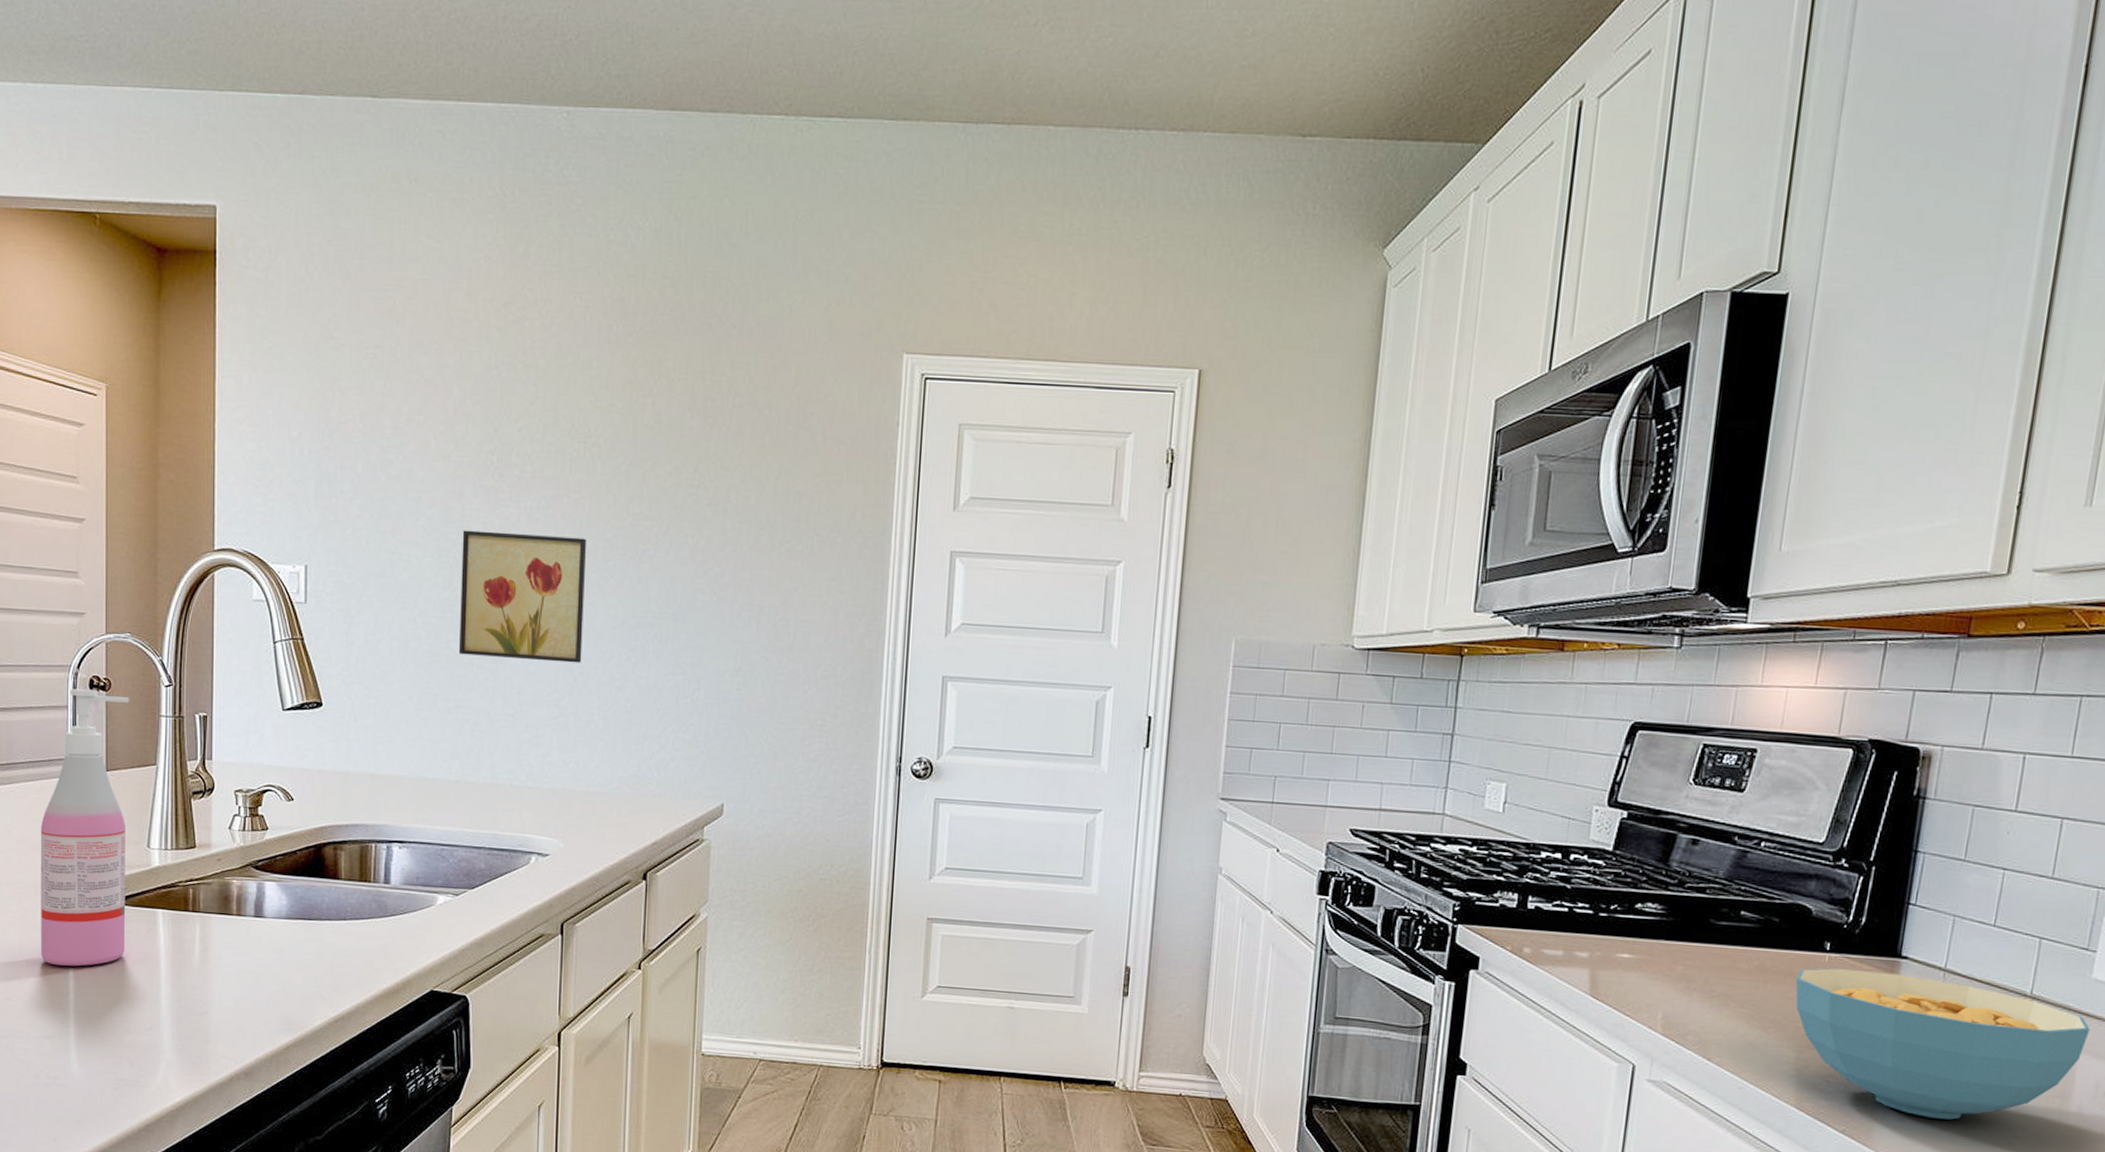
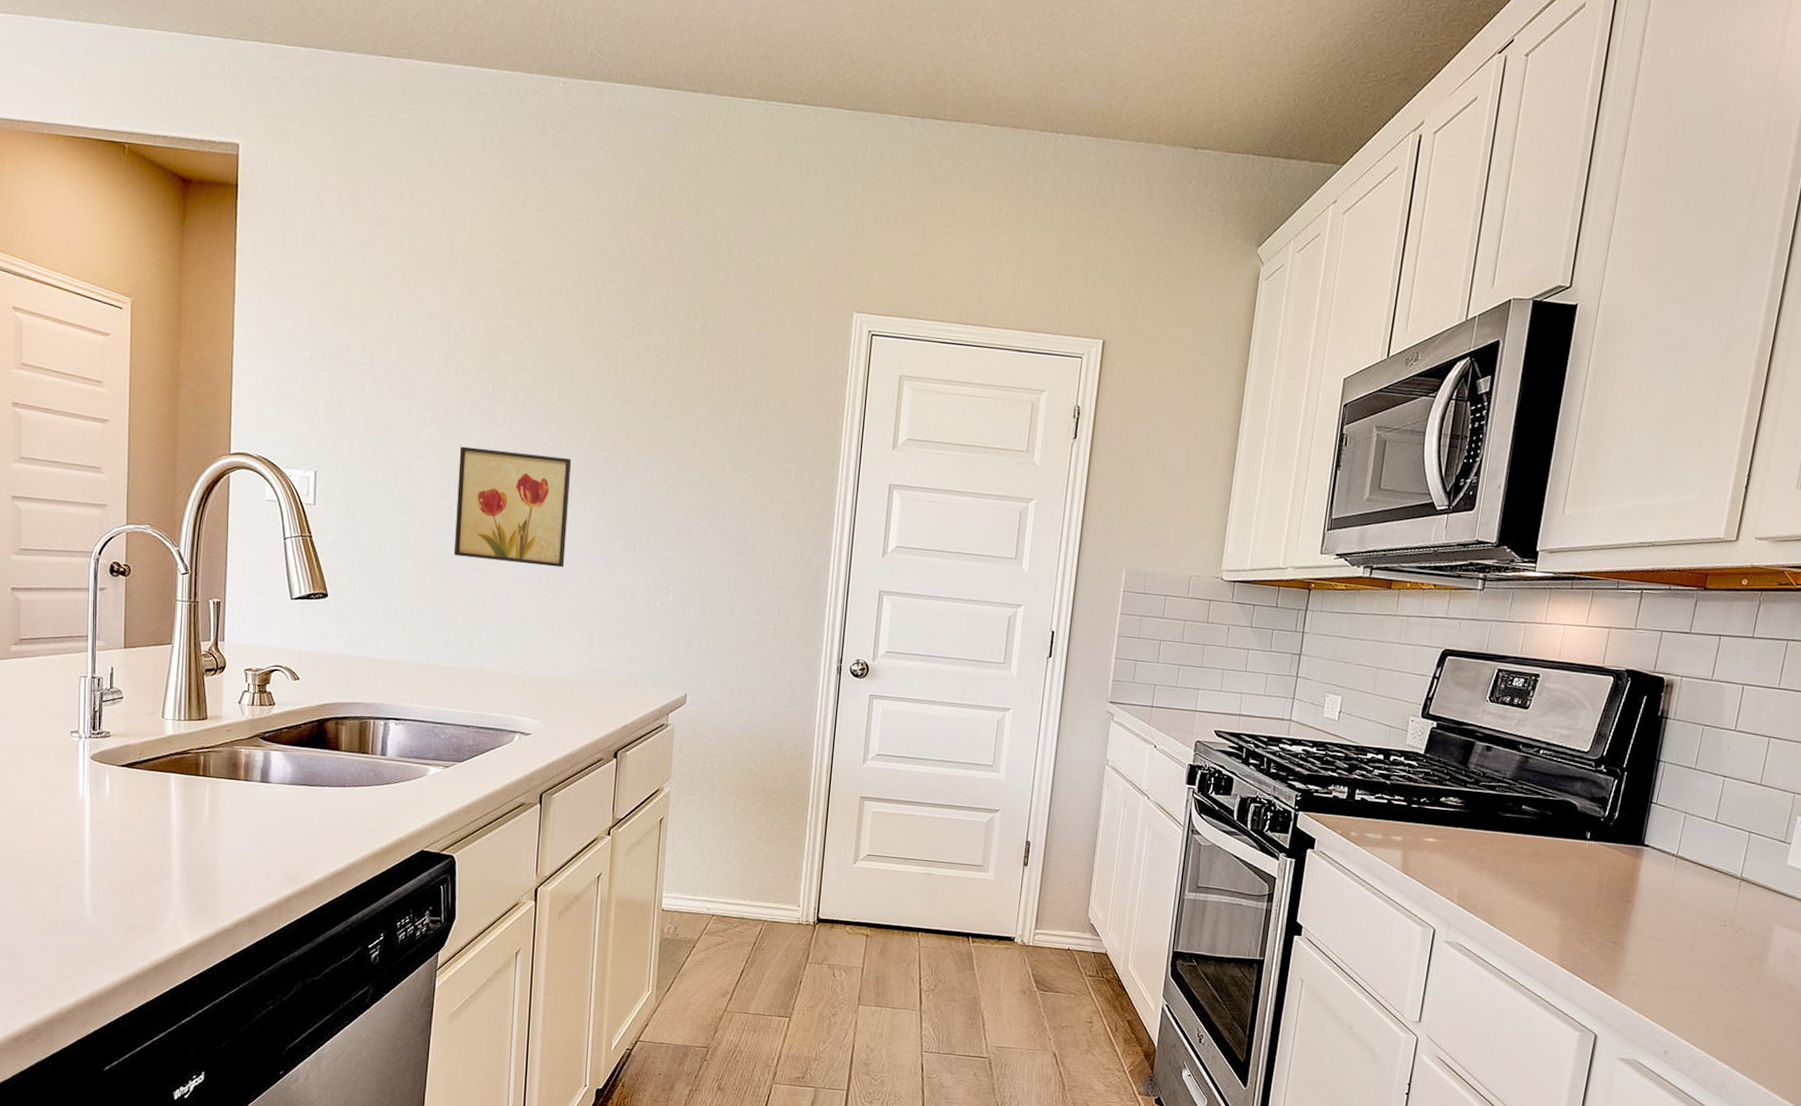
soap dispenser: present [40,689,130,967] -> none [58,573,148,823]
cereal bowl: present [1795,967,2090,1120] -> none [1562,853,1784,976]

